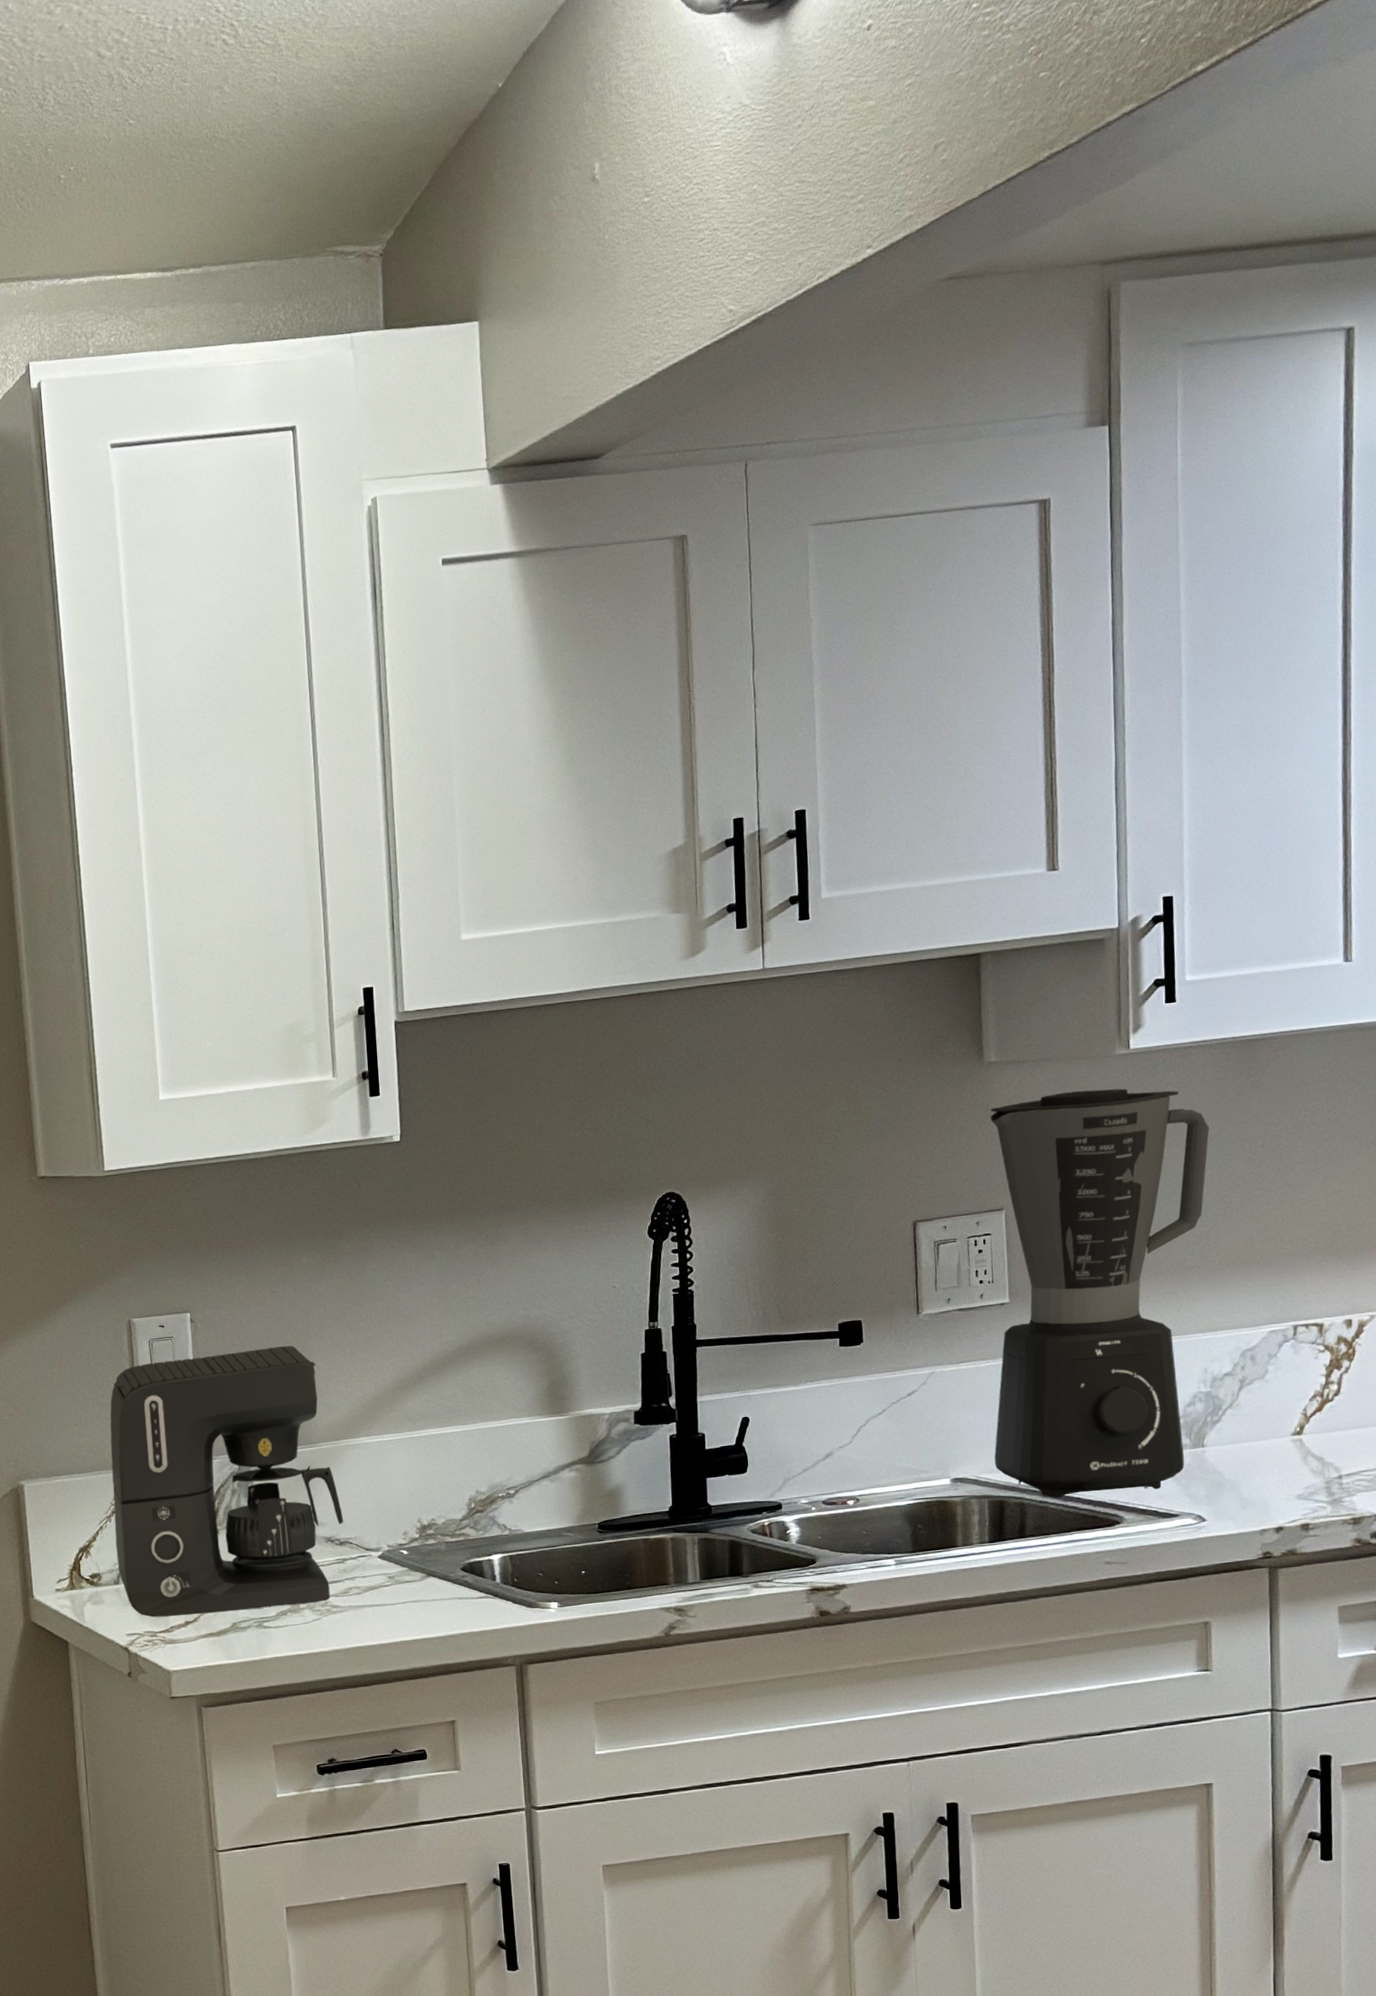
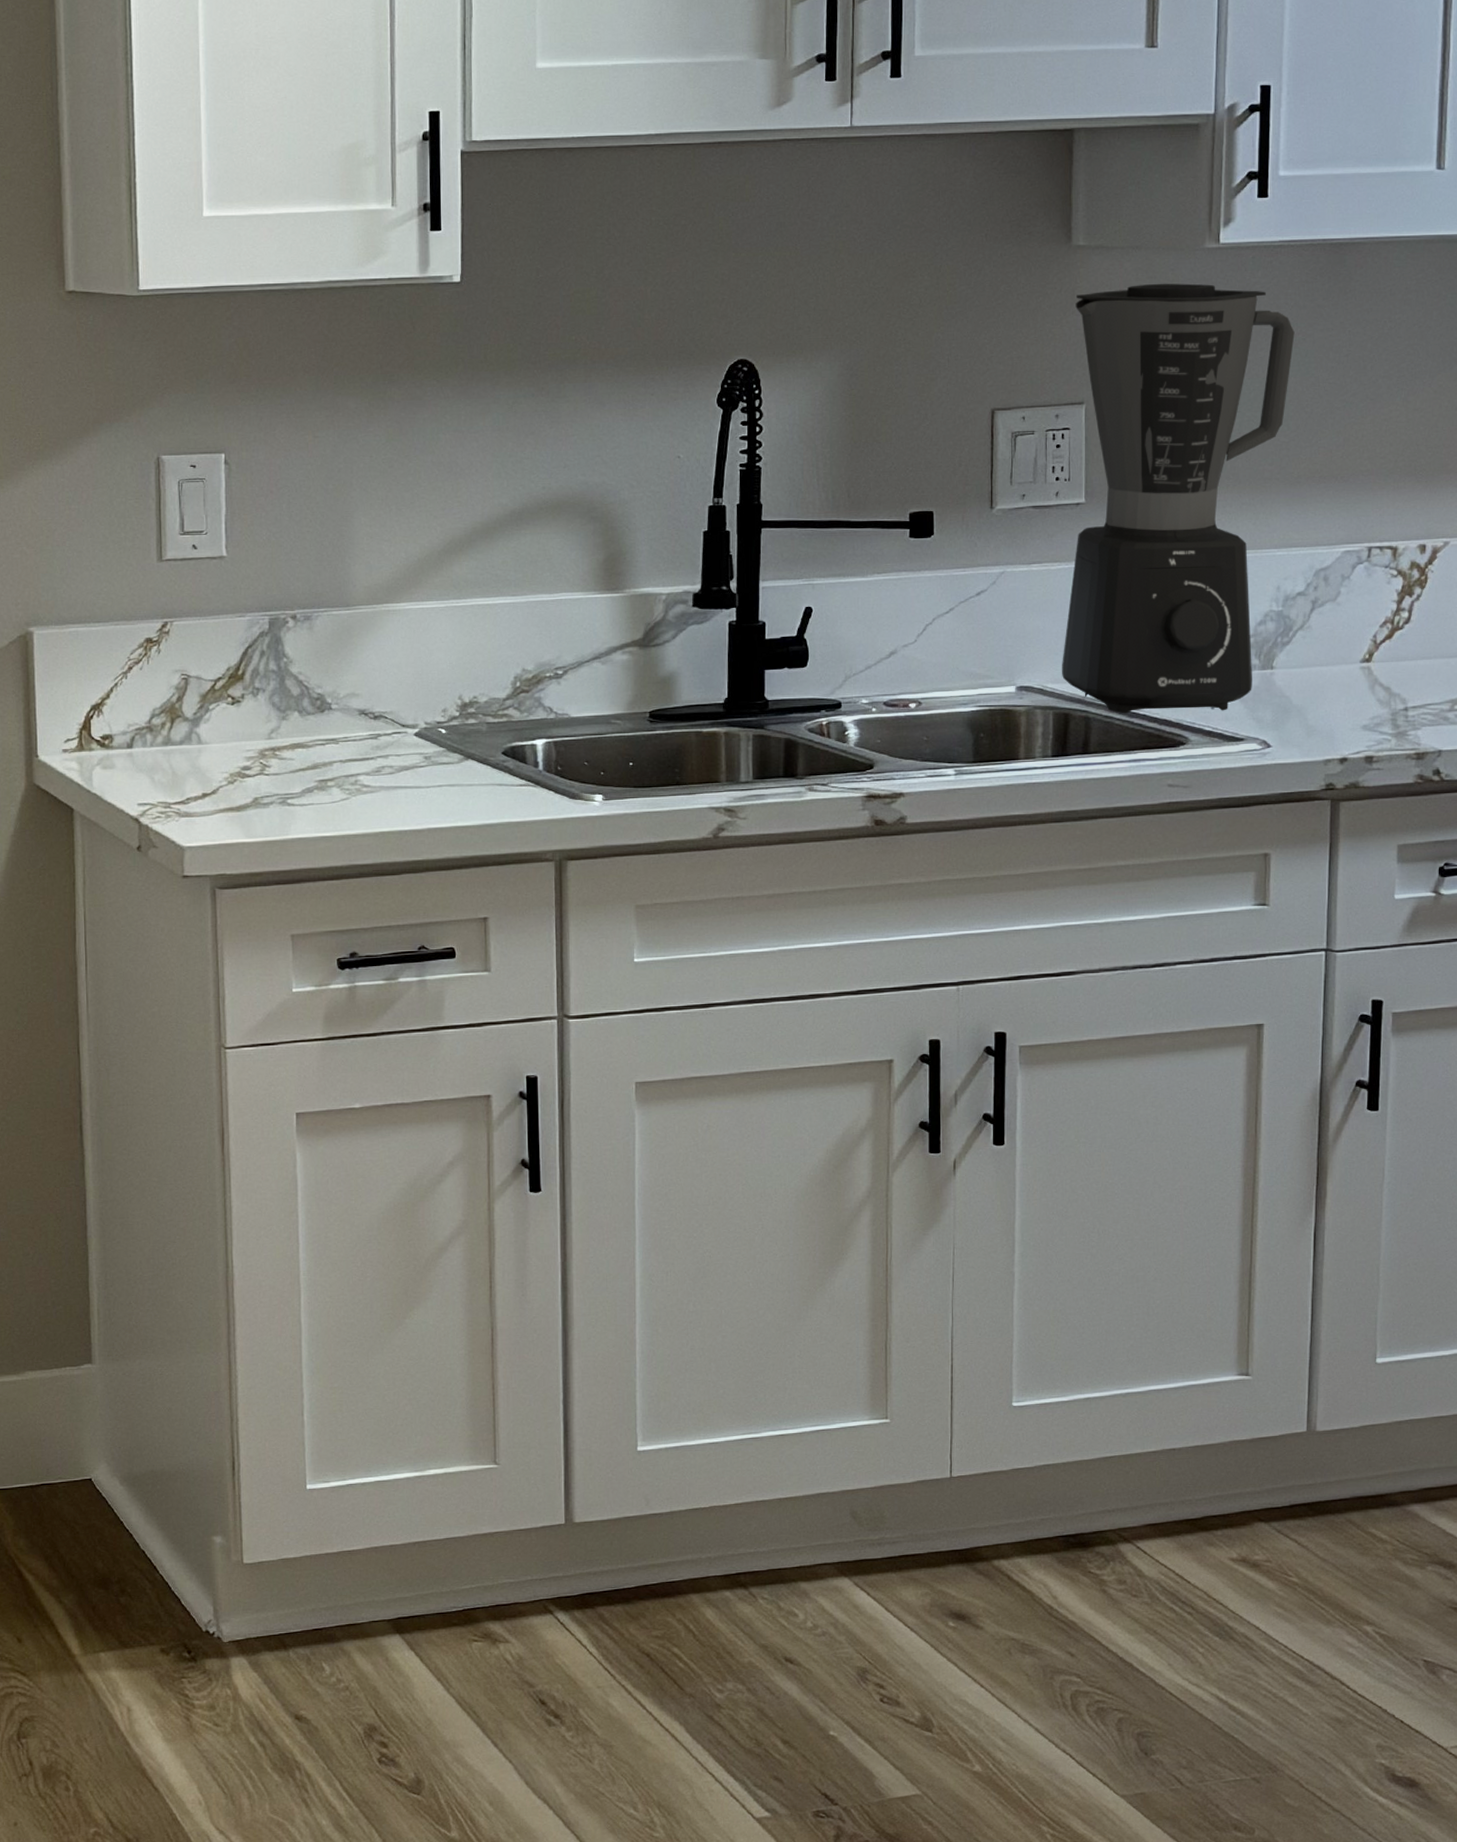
coffee maker: present [110,1345,343,1617] -> none [130,496,379,787]

